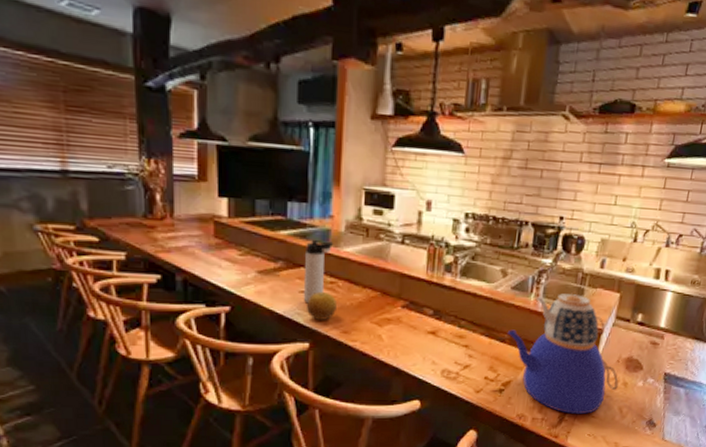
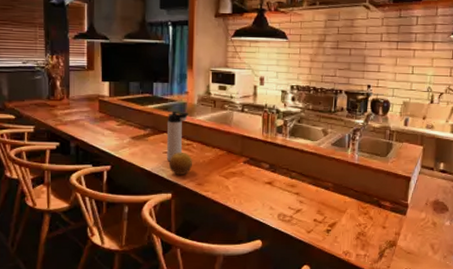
teapot: present [508,291,619,415] -> none [331,146,429,251]

